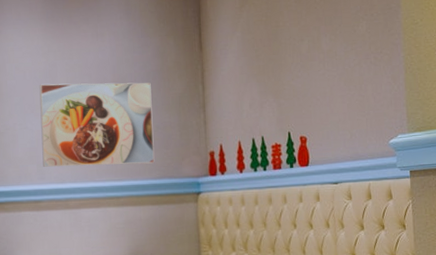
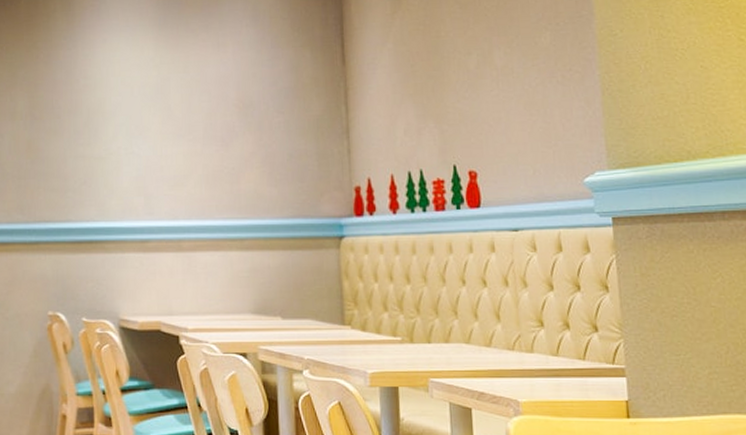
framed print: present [39,82,155,167] -> none [148,101,287,200]

